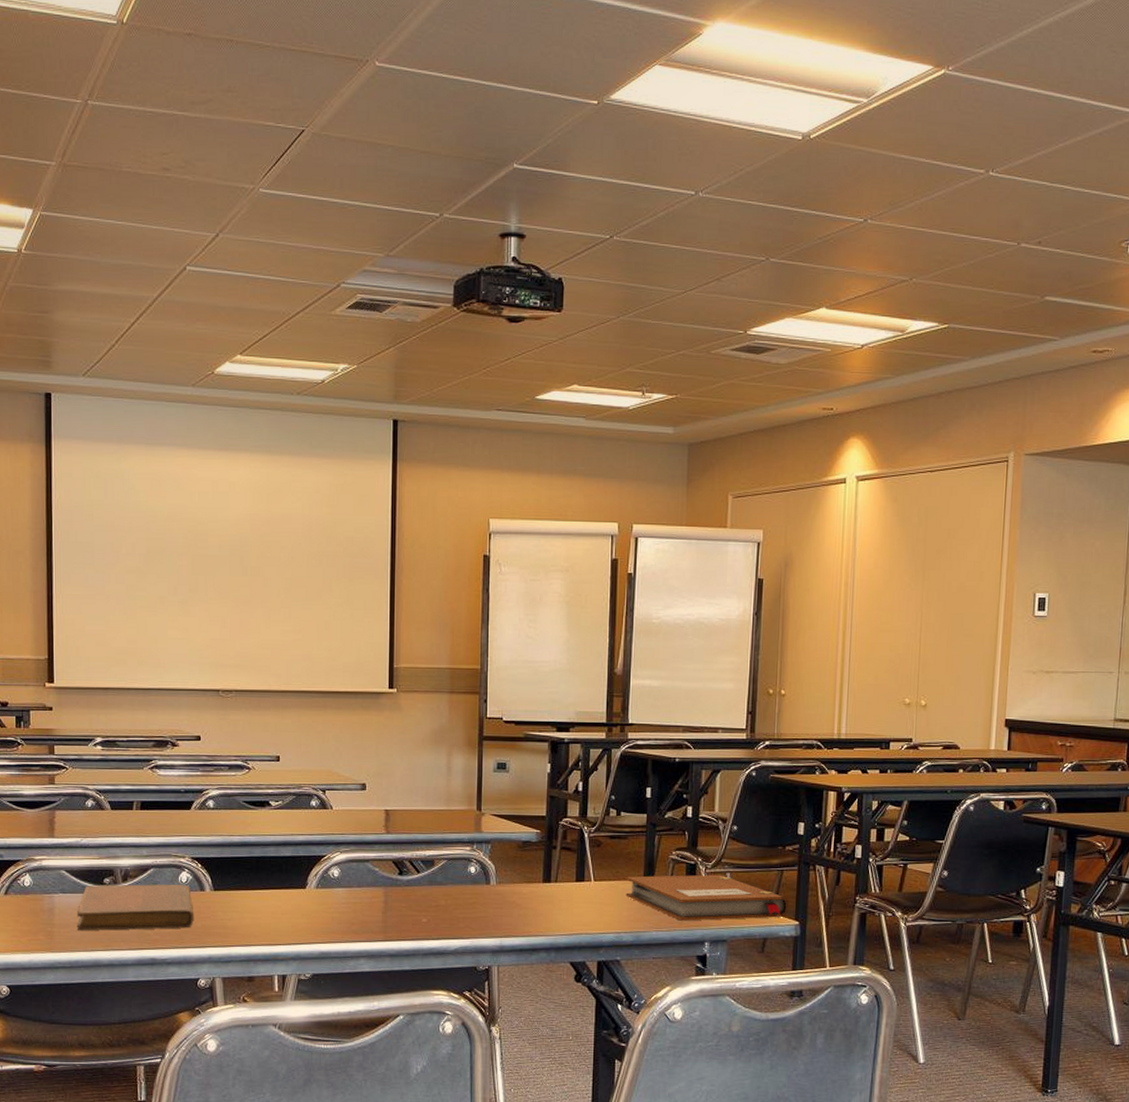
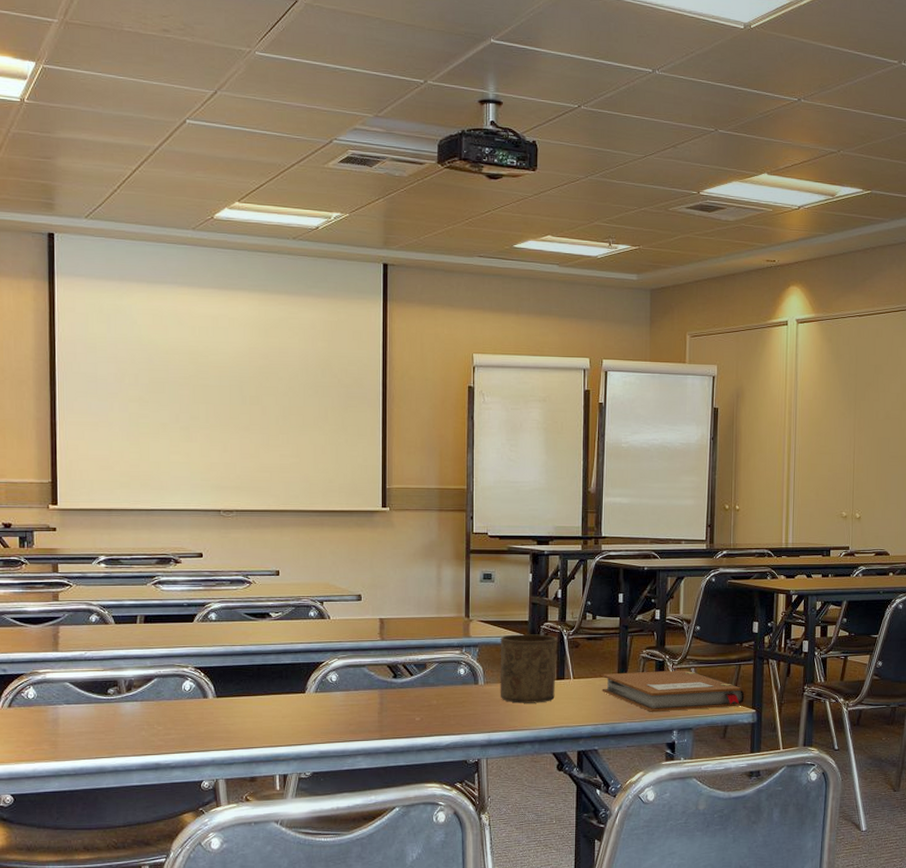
notebook: present [76,884,194,931] -> none [81,692,198,740]
cup: none [513,830,578,907] -> present [500,634,558,703]

